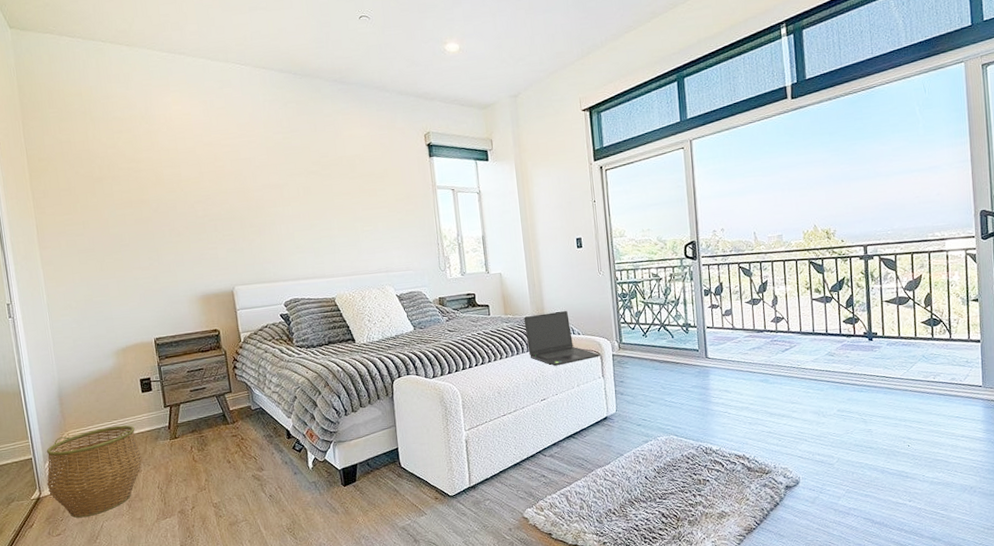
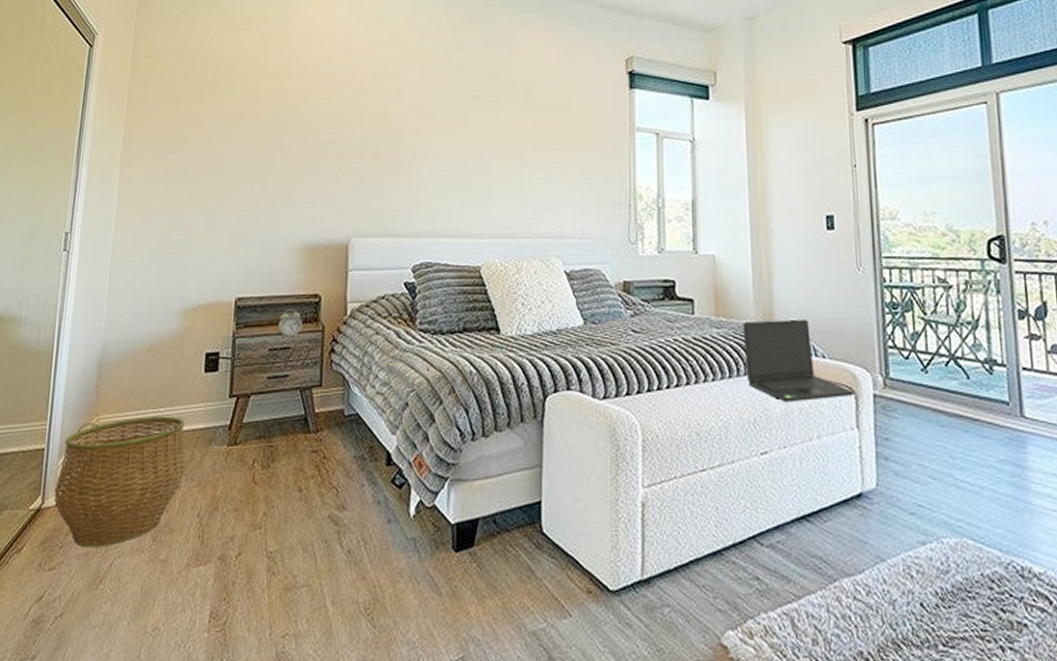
alarm clock: none [190,341,209,362] -> present [278,308,302,337]

